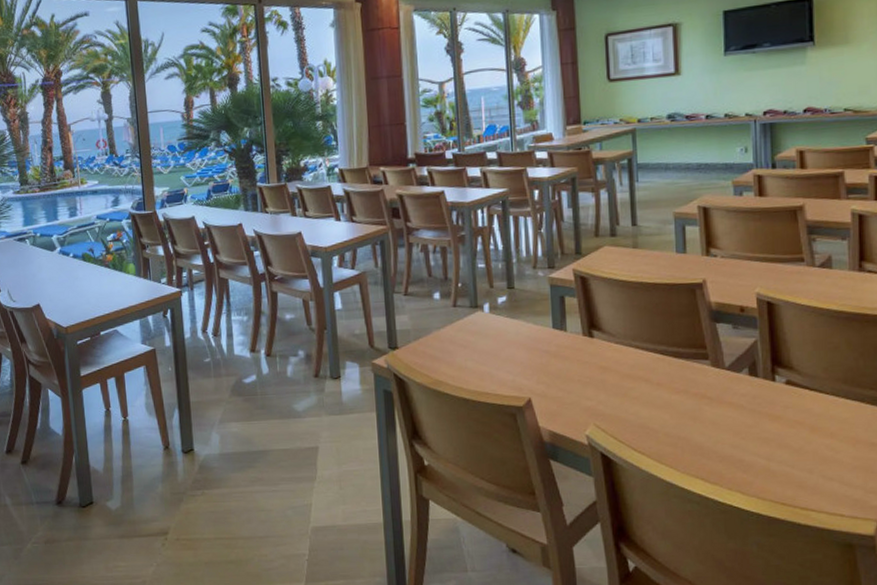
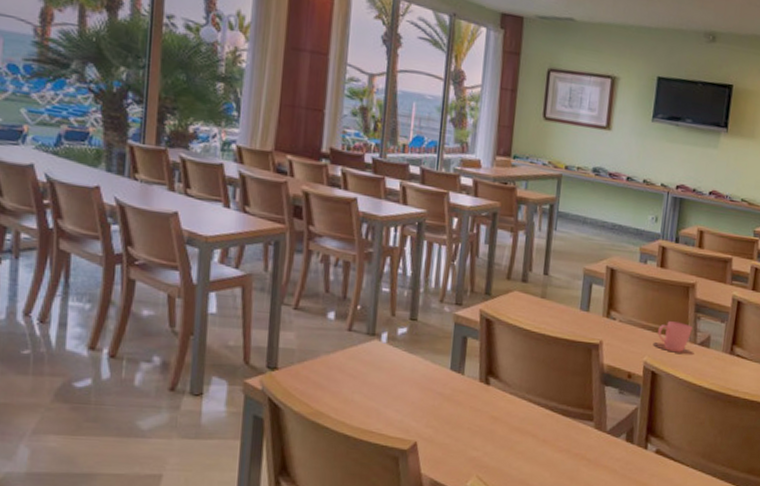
cup: none [763,247,815,280] -> present [652,321,694,356]

